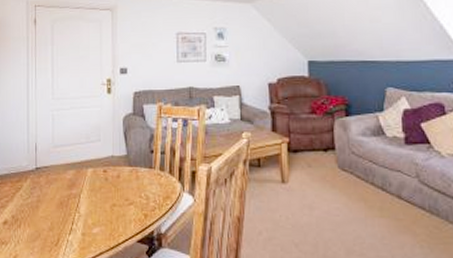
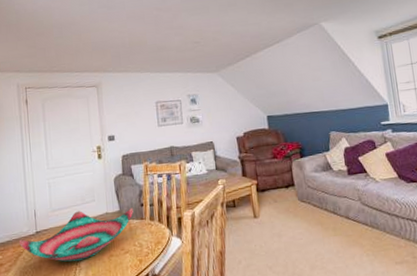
decorative bowl: none [18,150,142,207] -> present [20,207,133,262]

